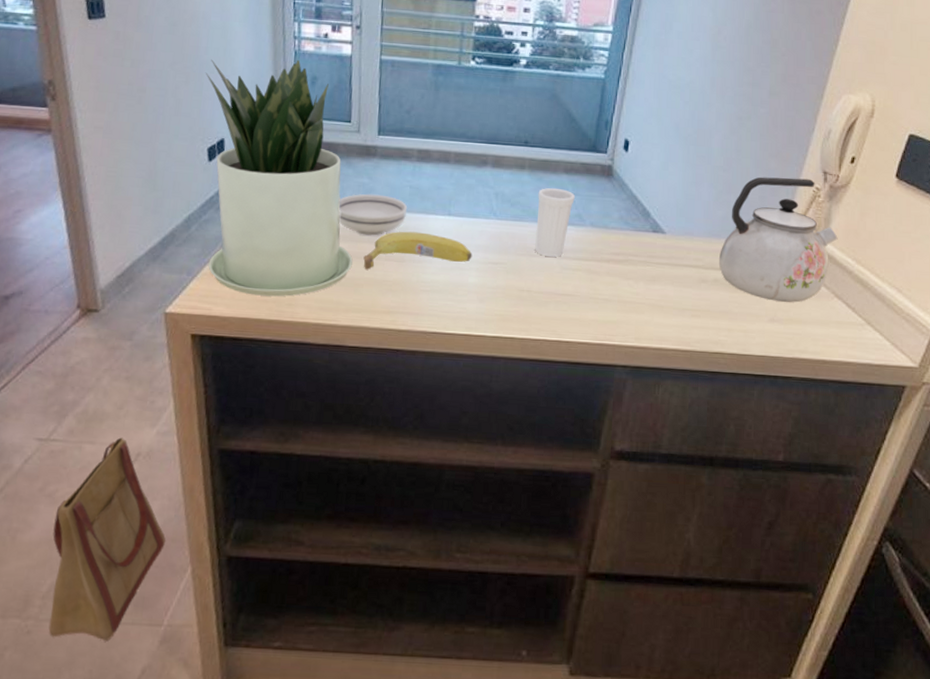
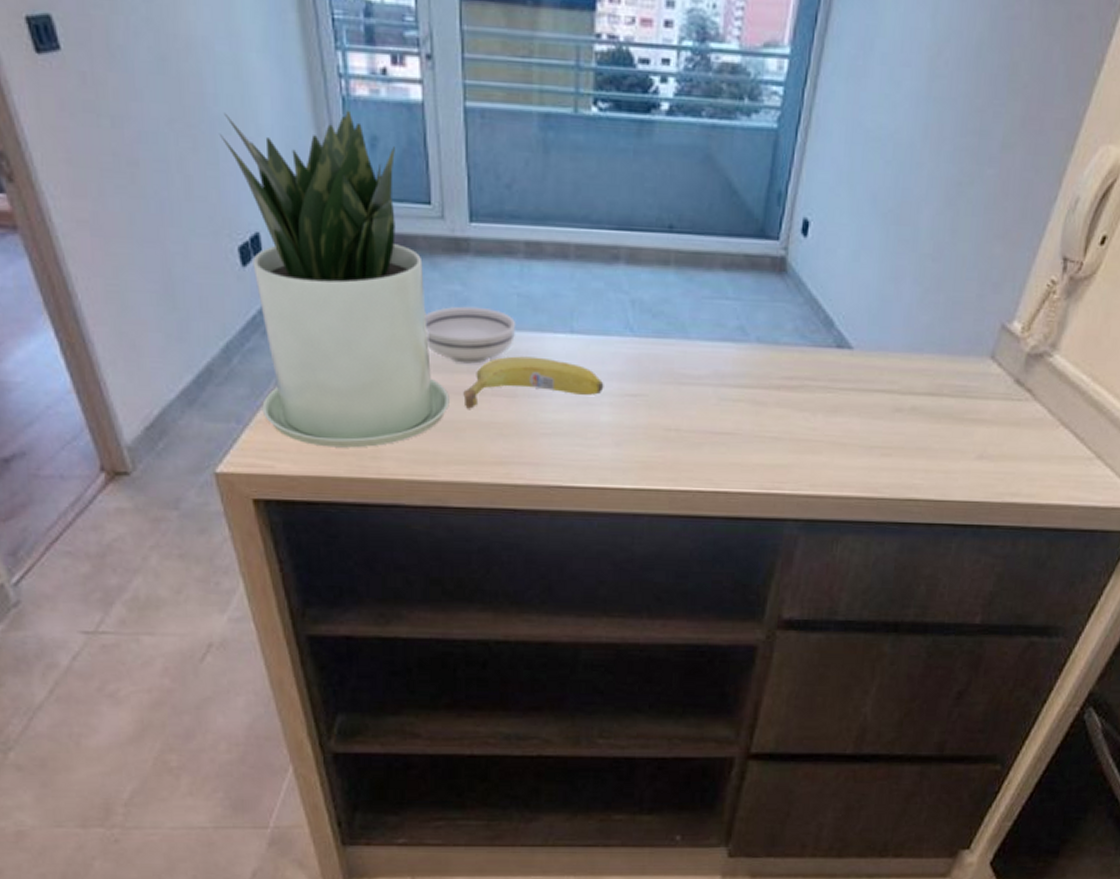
shopping bag: present [48,437,166,642] -> none [122,626,259,846]
cup: present [535,187,575,257] -> none [684,290,736,384]
kettle: present [718,177,838,303] -> none [918,267,1073,434]

